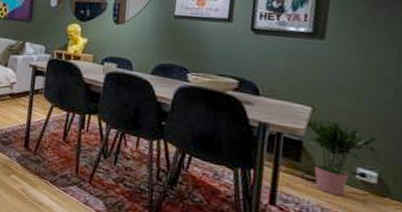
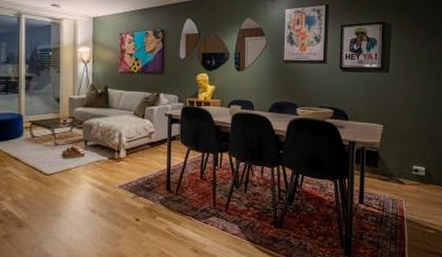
potted plant: present [305,118,378,197] -> none [380,132,424,189]

